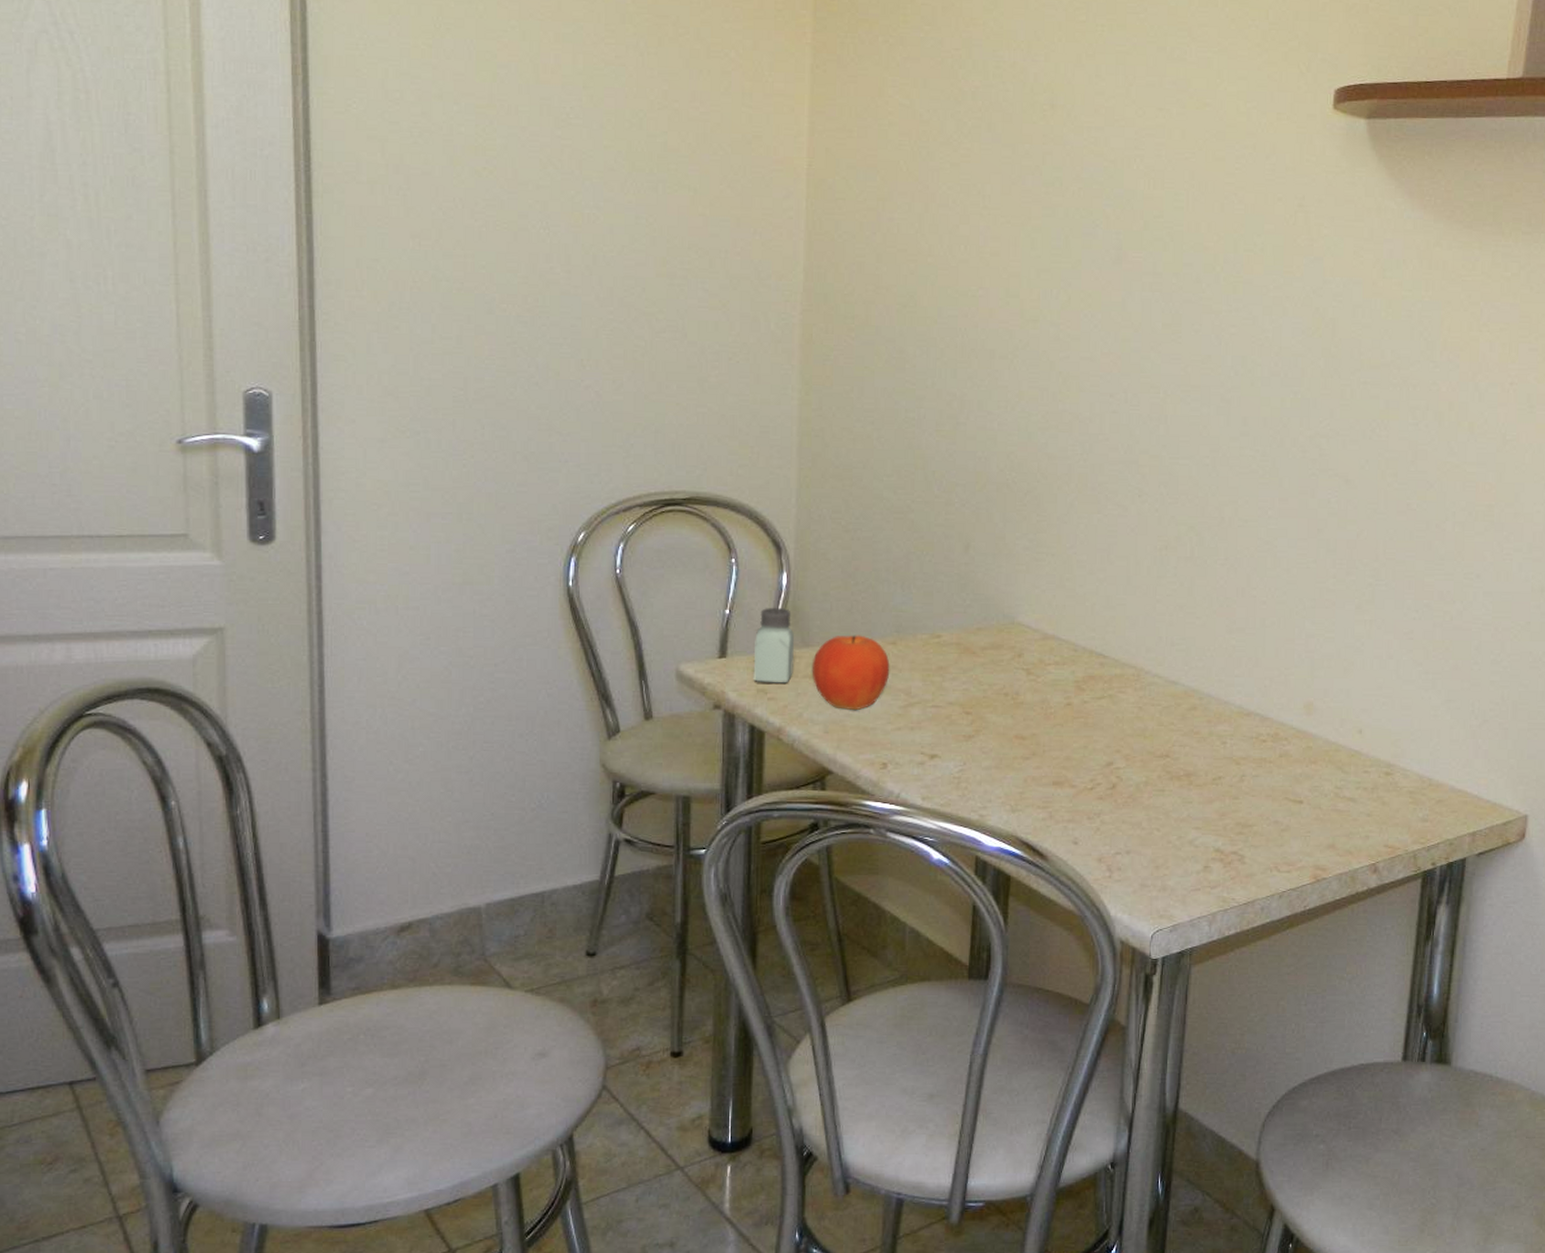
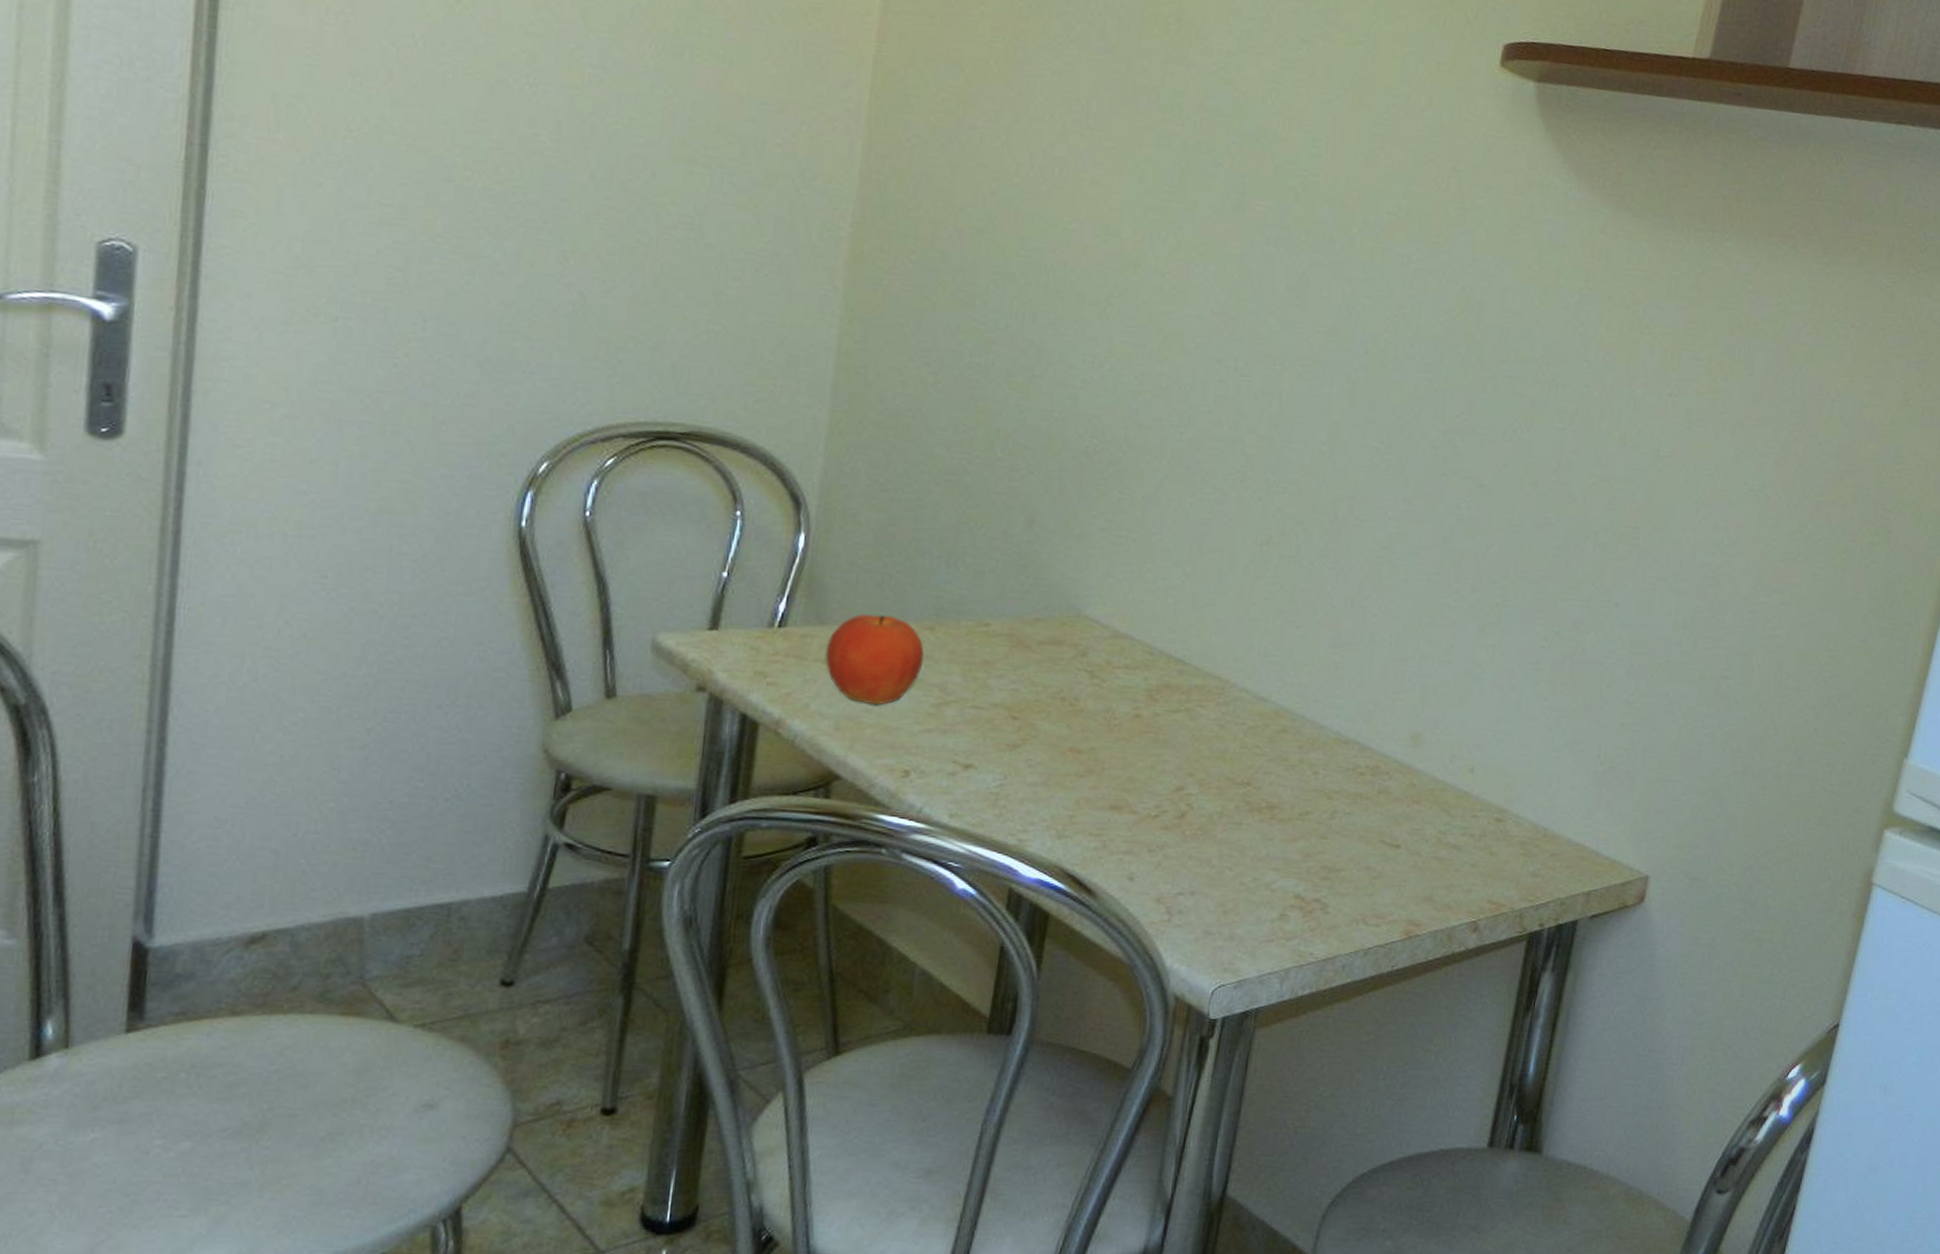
saltshaker: present [753,608,795,684] -> none [750,574,807,667]

